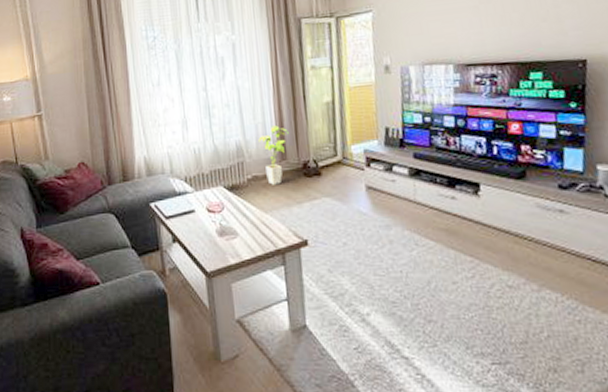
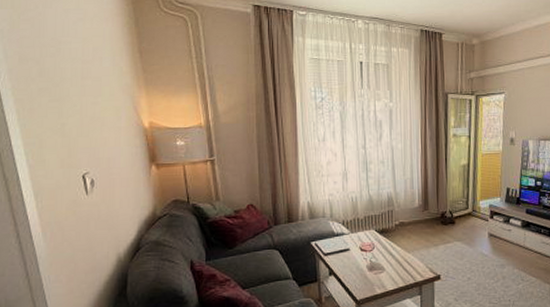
house plant: present [258,125,289,185] -> none [406,181,431,230]

